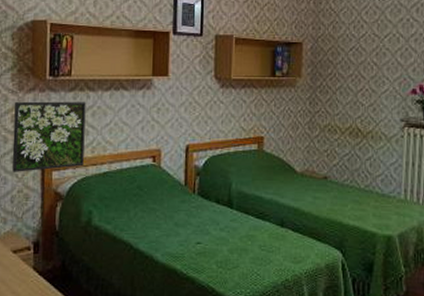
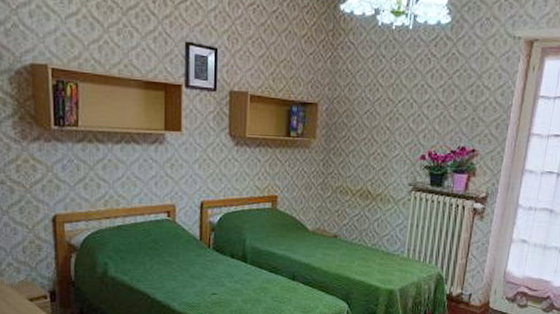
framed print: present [12,101,86,172] -> none [19,151,96,224]

